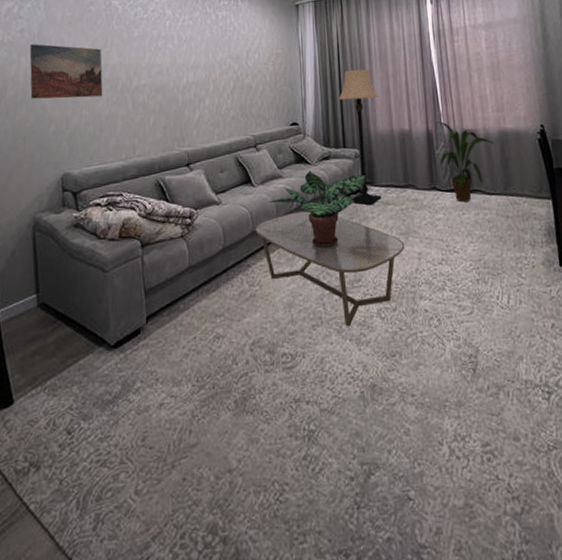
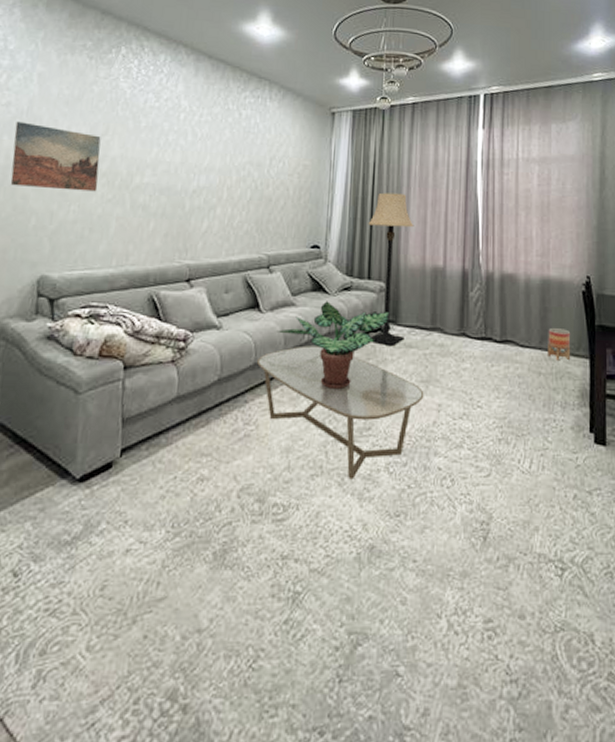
house plant: present [437,121,495,202] -> none [472,261,536,353]
planter: none [510,174,534,204] -> present [548,327,571,361]

